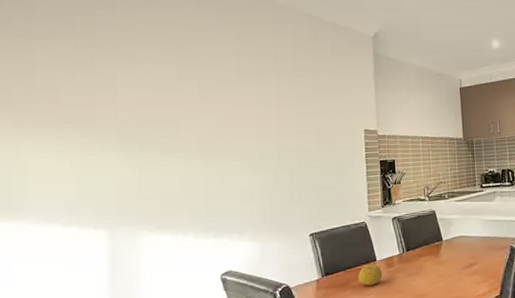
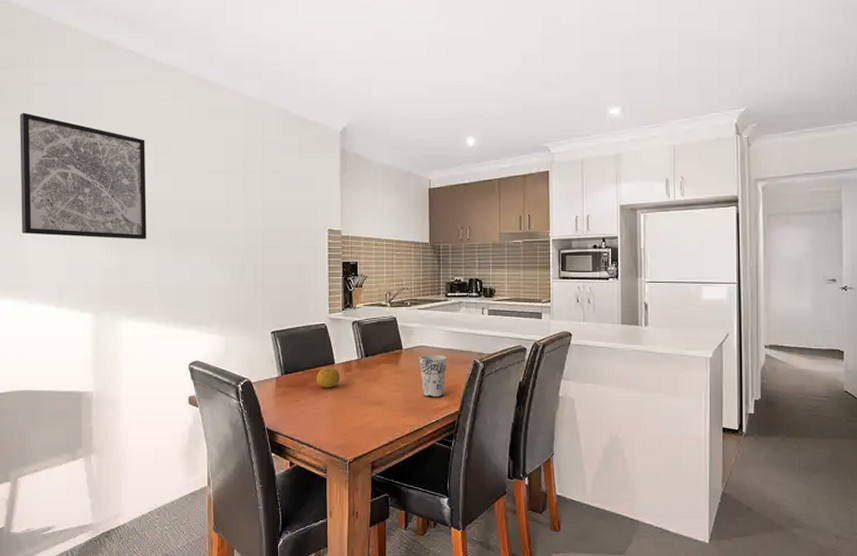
wall art: none [18,20,170,150] -> present [20,112,147,239]
cup: none [459,243,486,285] -> present [419,354,447,398]

